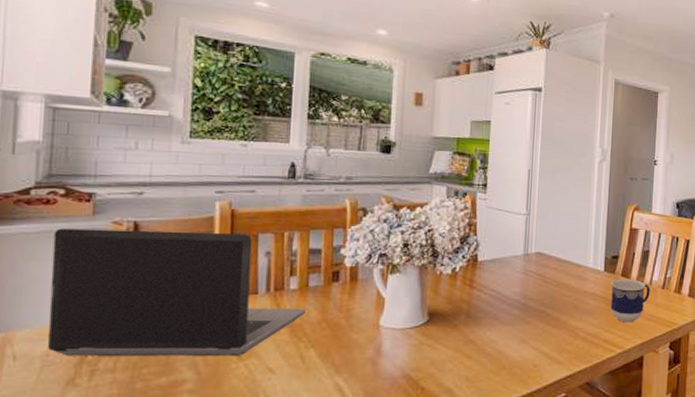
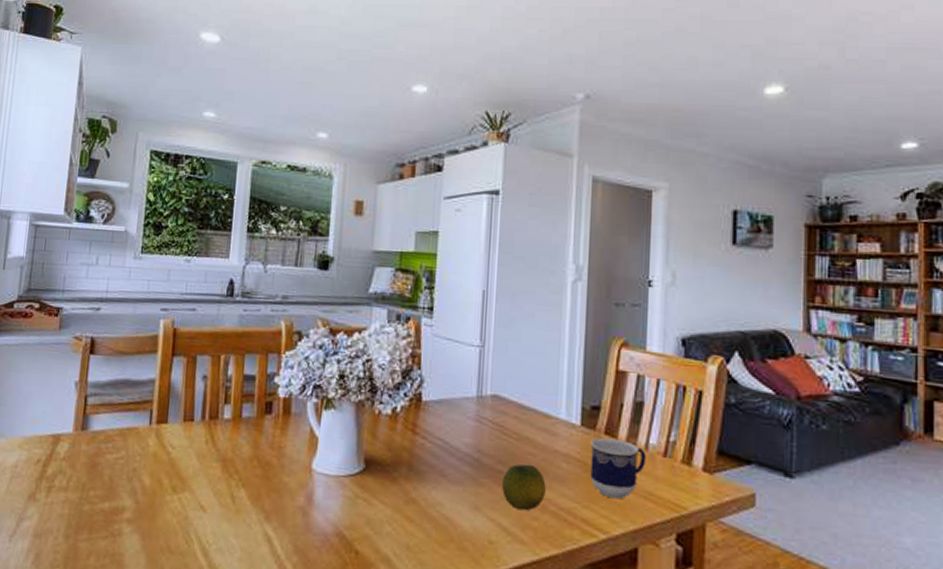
laptop computer: present [47,228,306,357] -> none [16,341,238,487]
fruit: none [544,303,578,339] -> present [502,464,546,511]

